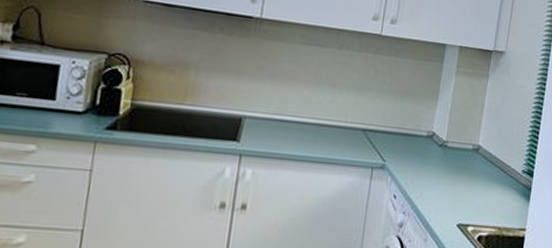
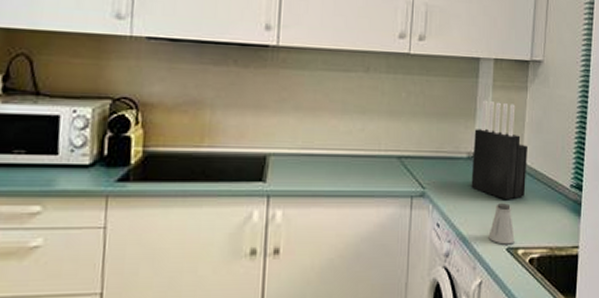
knife block: none [428,83,484,179] -> present [471,100,527,200]
saltshaker: none [441,181,466,221] -> present [488,203,515,245]

